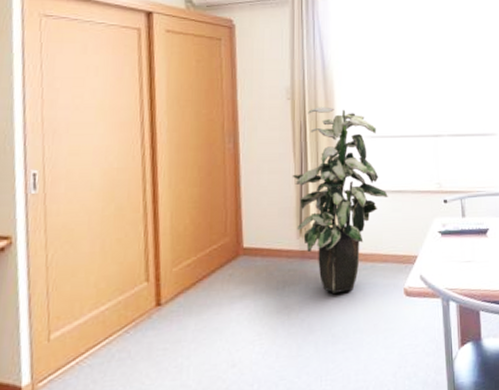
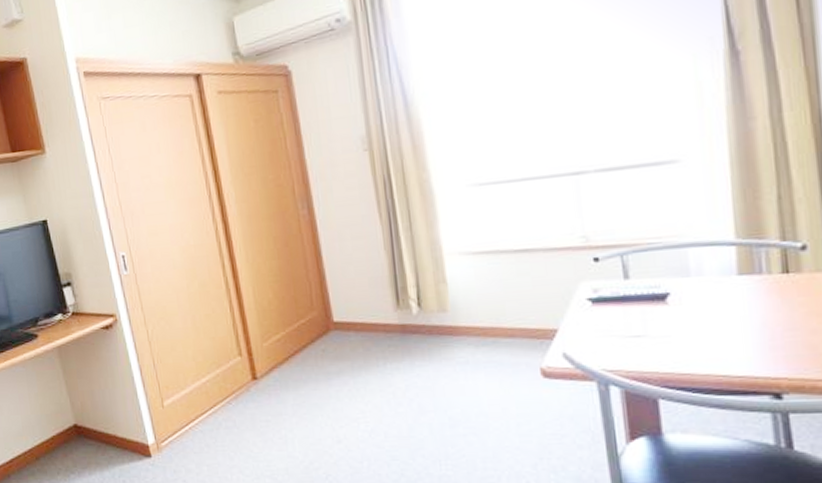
indoor plant: present [292,106,388,293] -> none [380,153,509,372]

